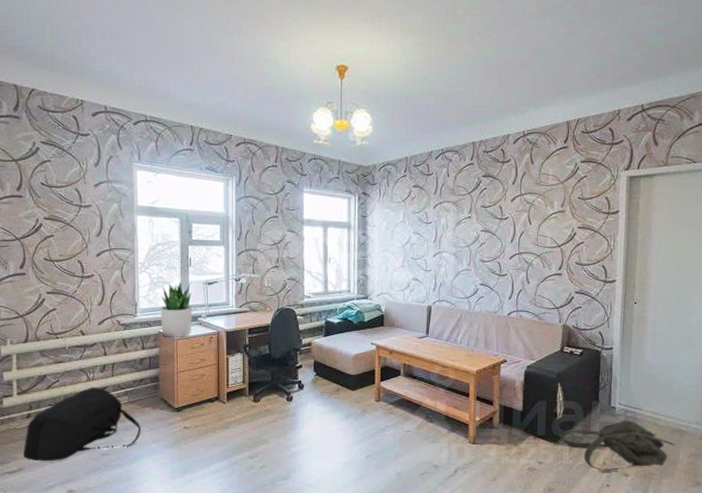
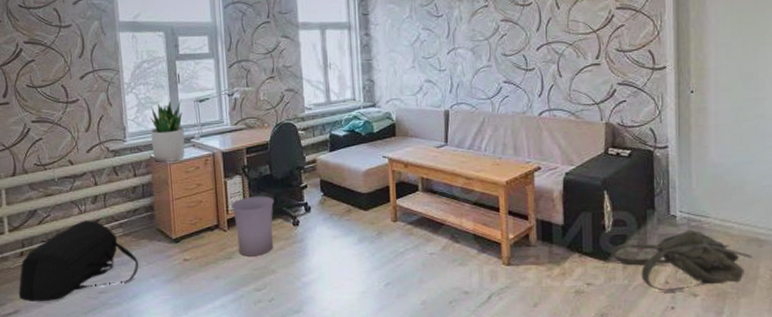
waste bin: none [232,373,272,427] -> present [231,196,275,256]

